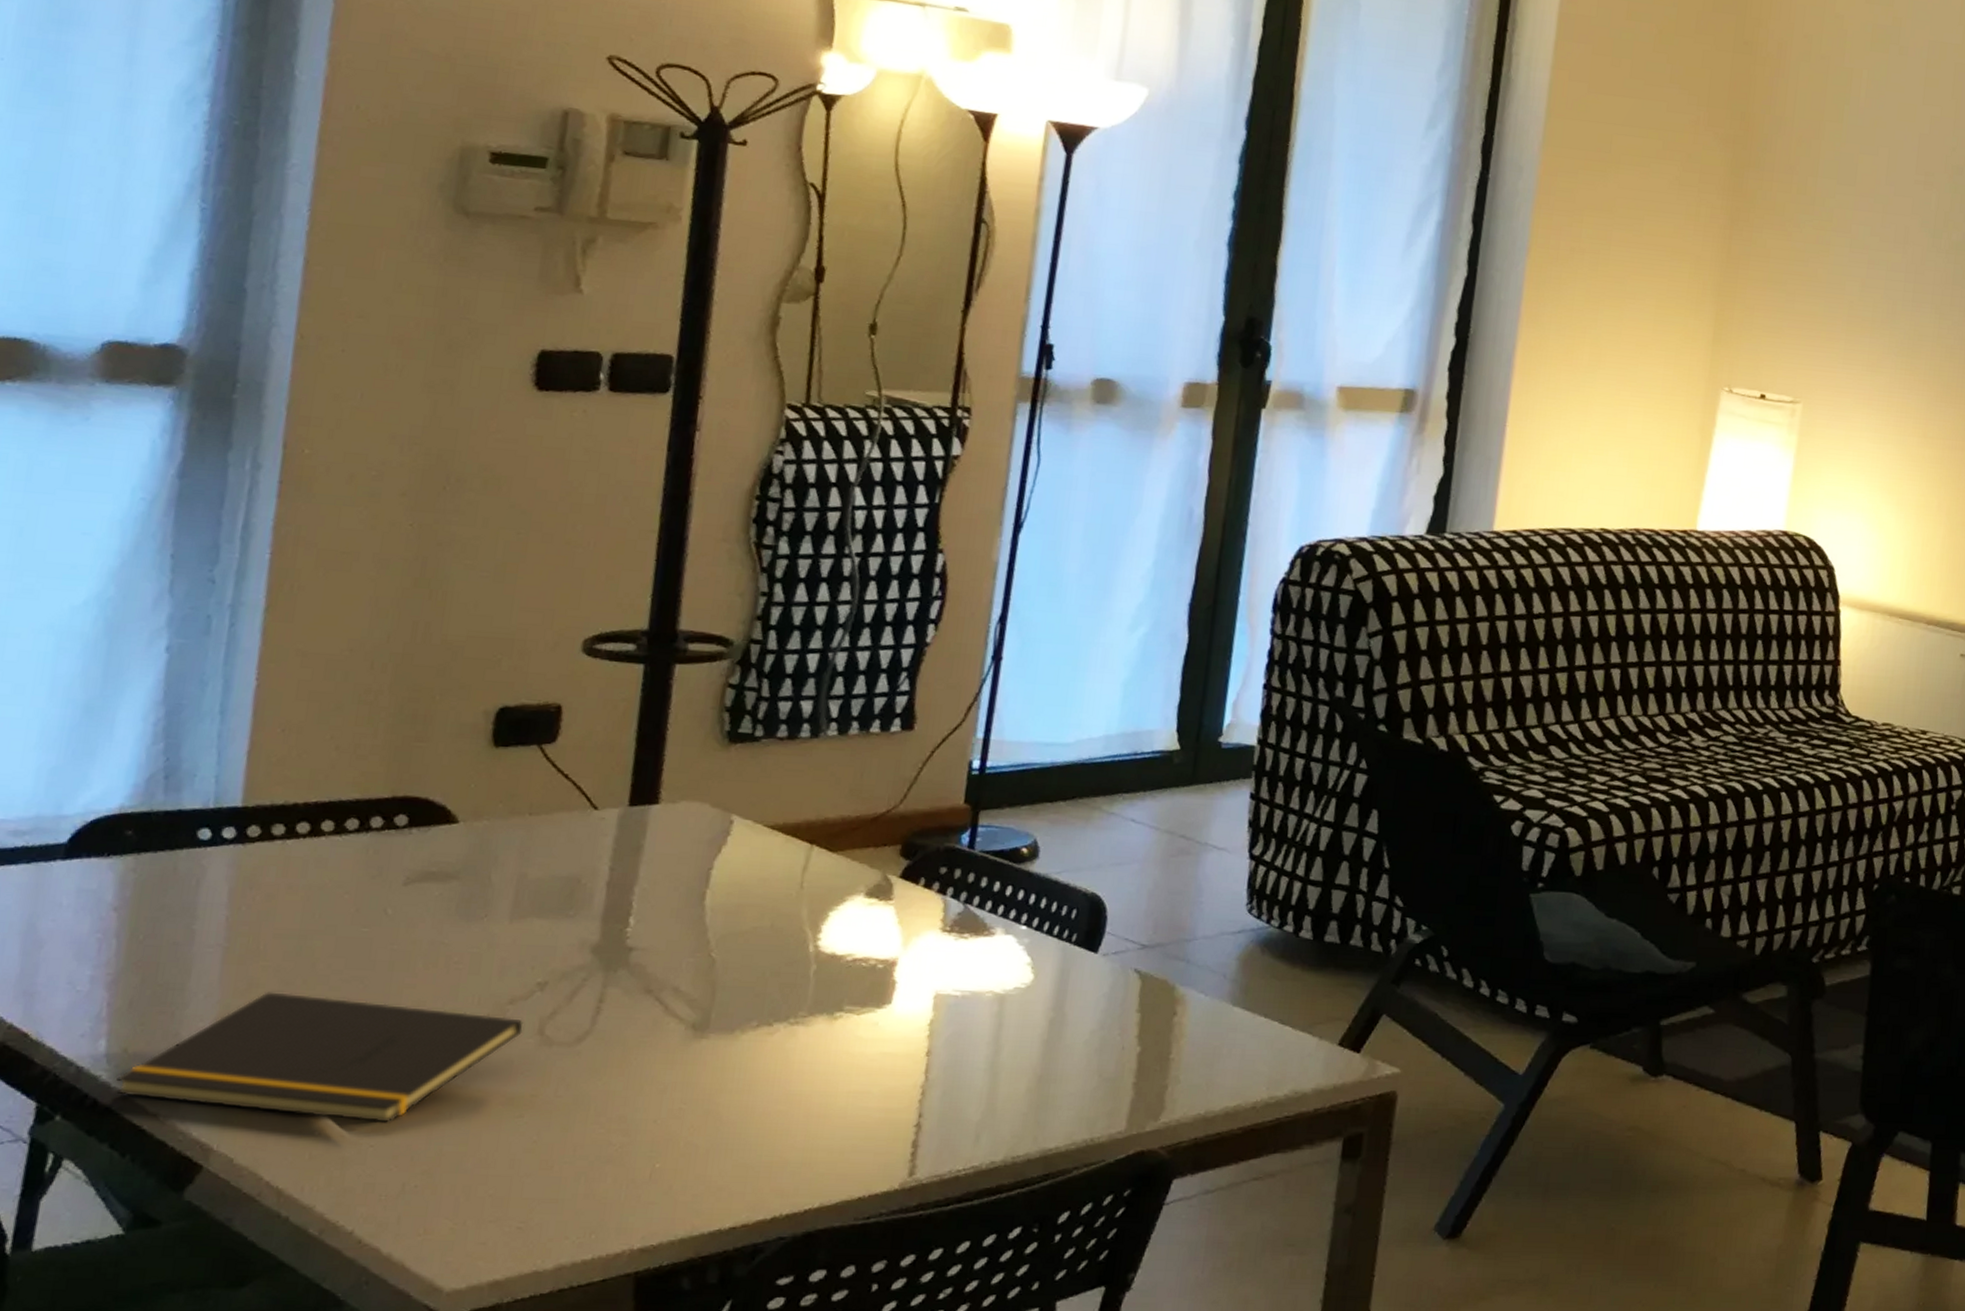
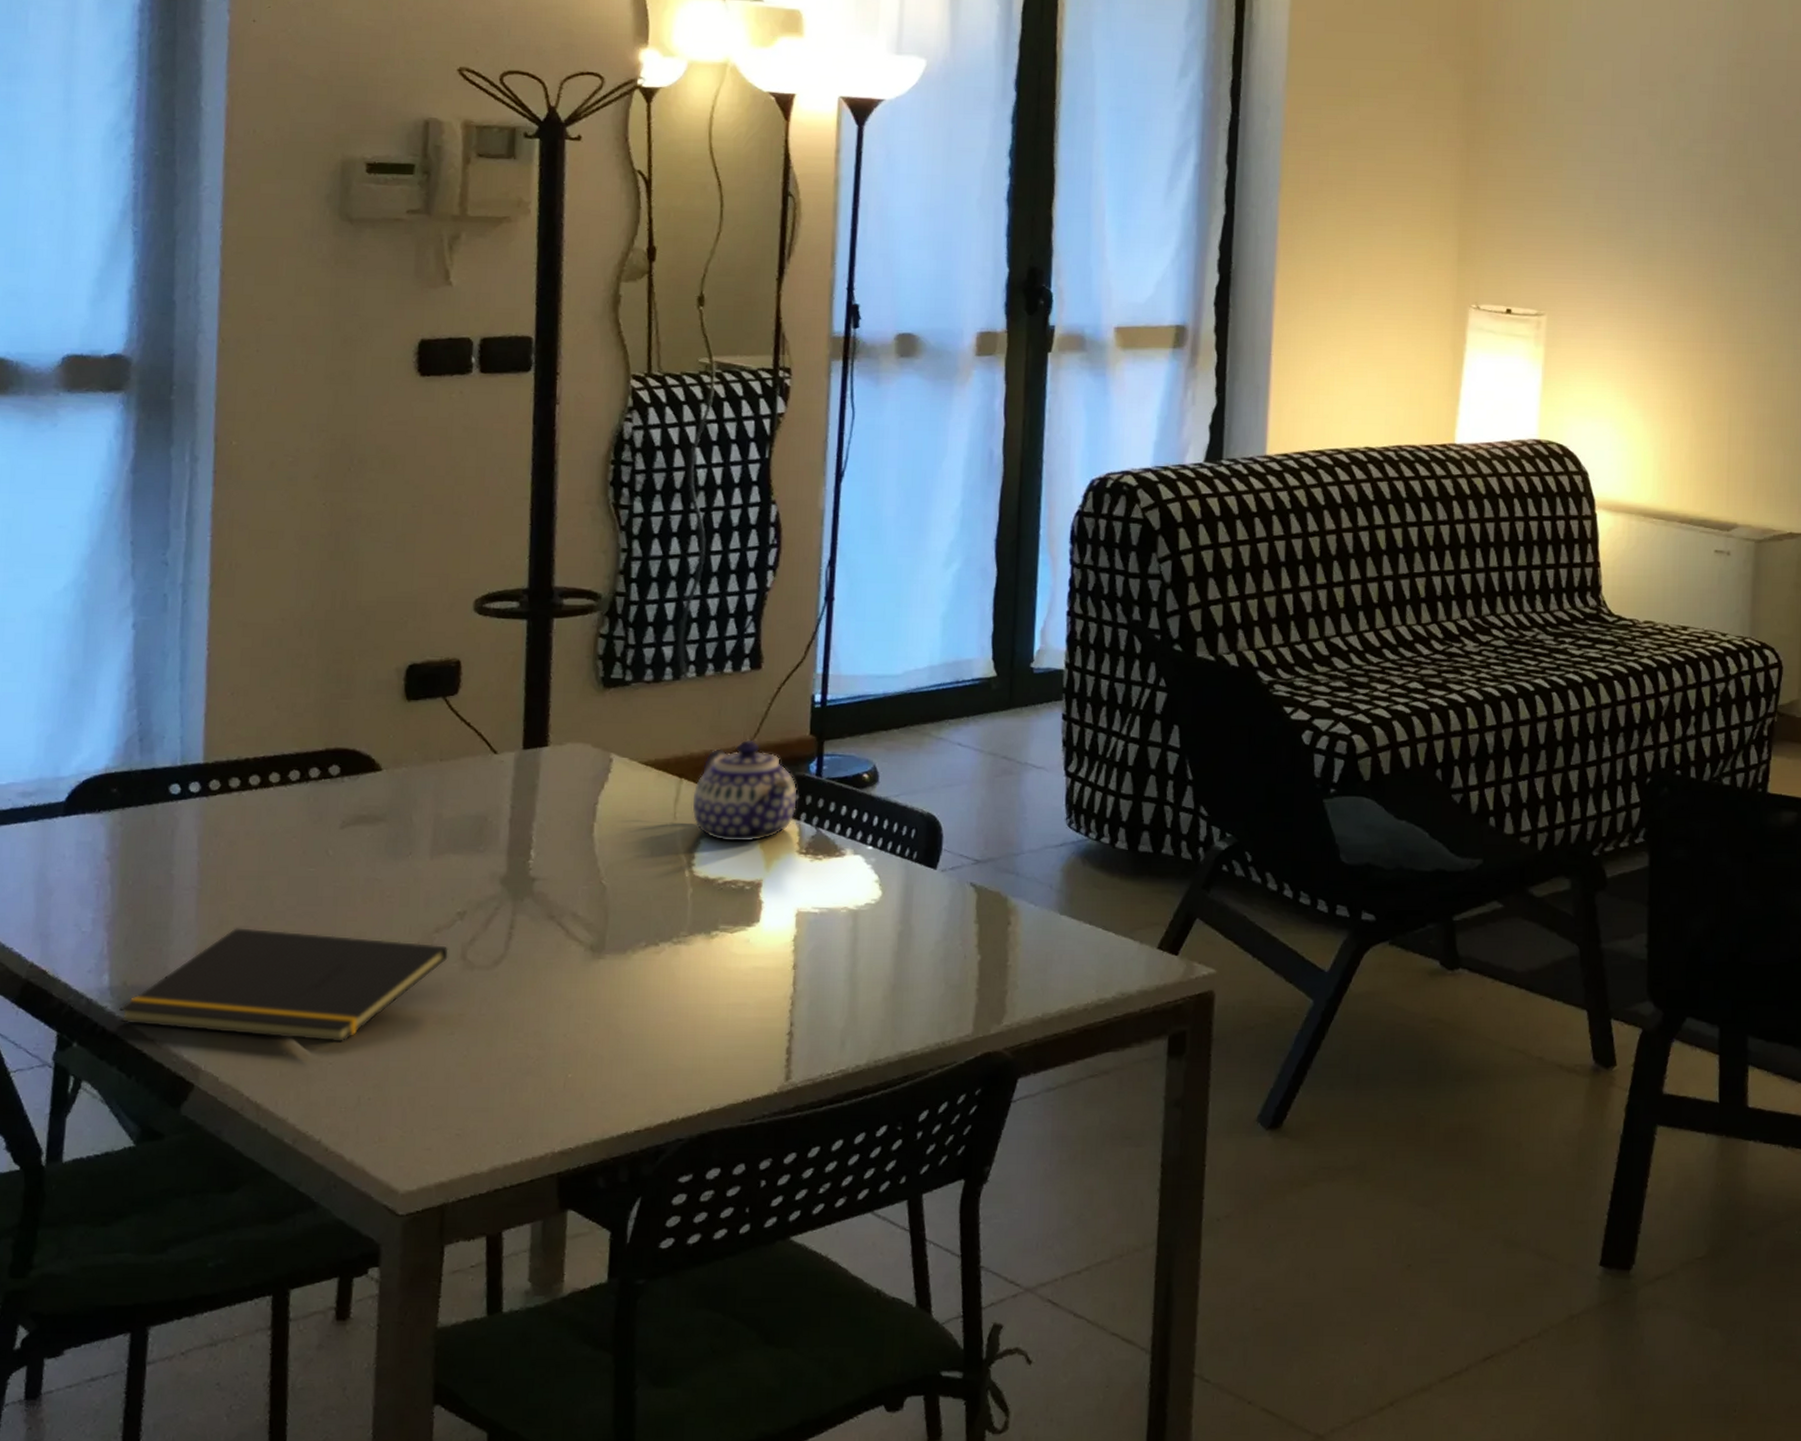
teapot: none [822,805,944,917] -> present [692,739,797,842]

